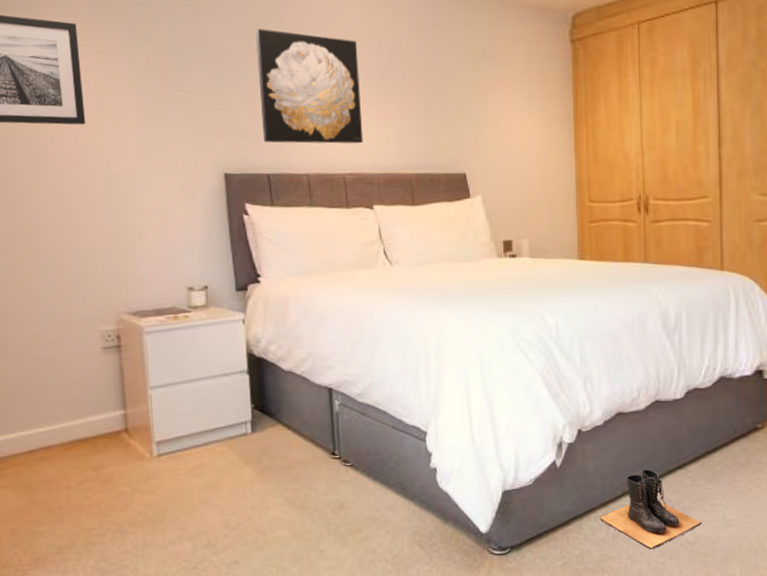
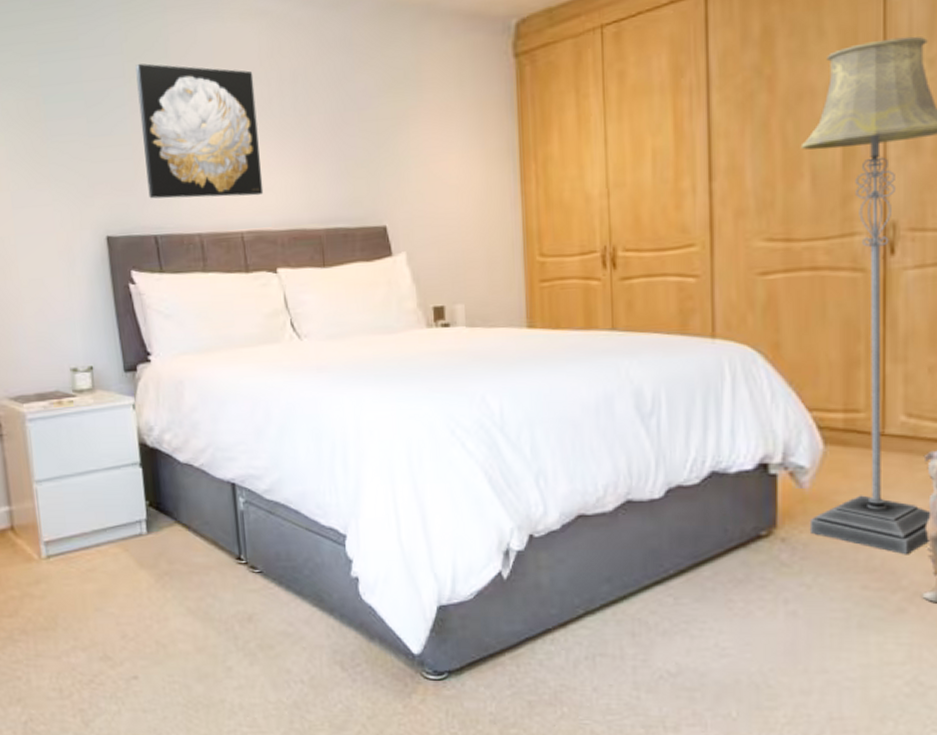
boots: present [599,469,702,549] -> none [556,584,687,680]

